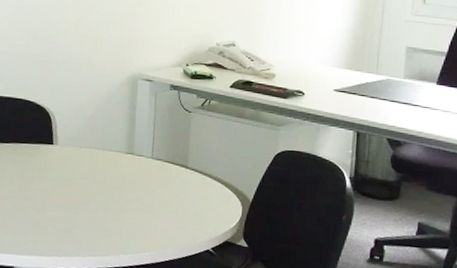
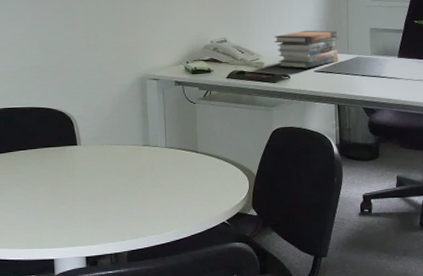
book stack: none [291,41,368,86] -> present [274,30,339,69]

